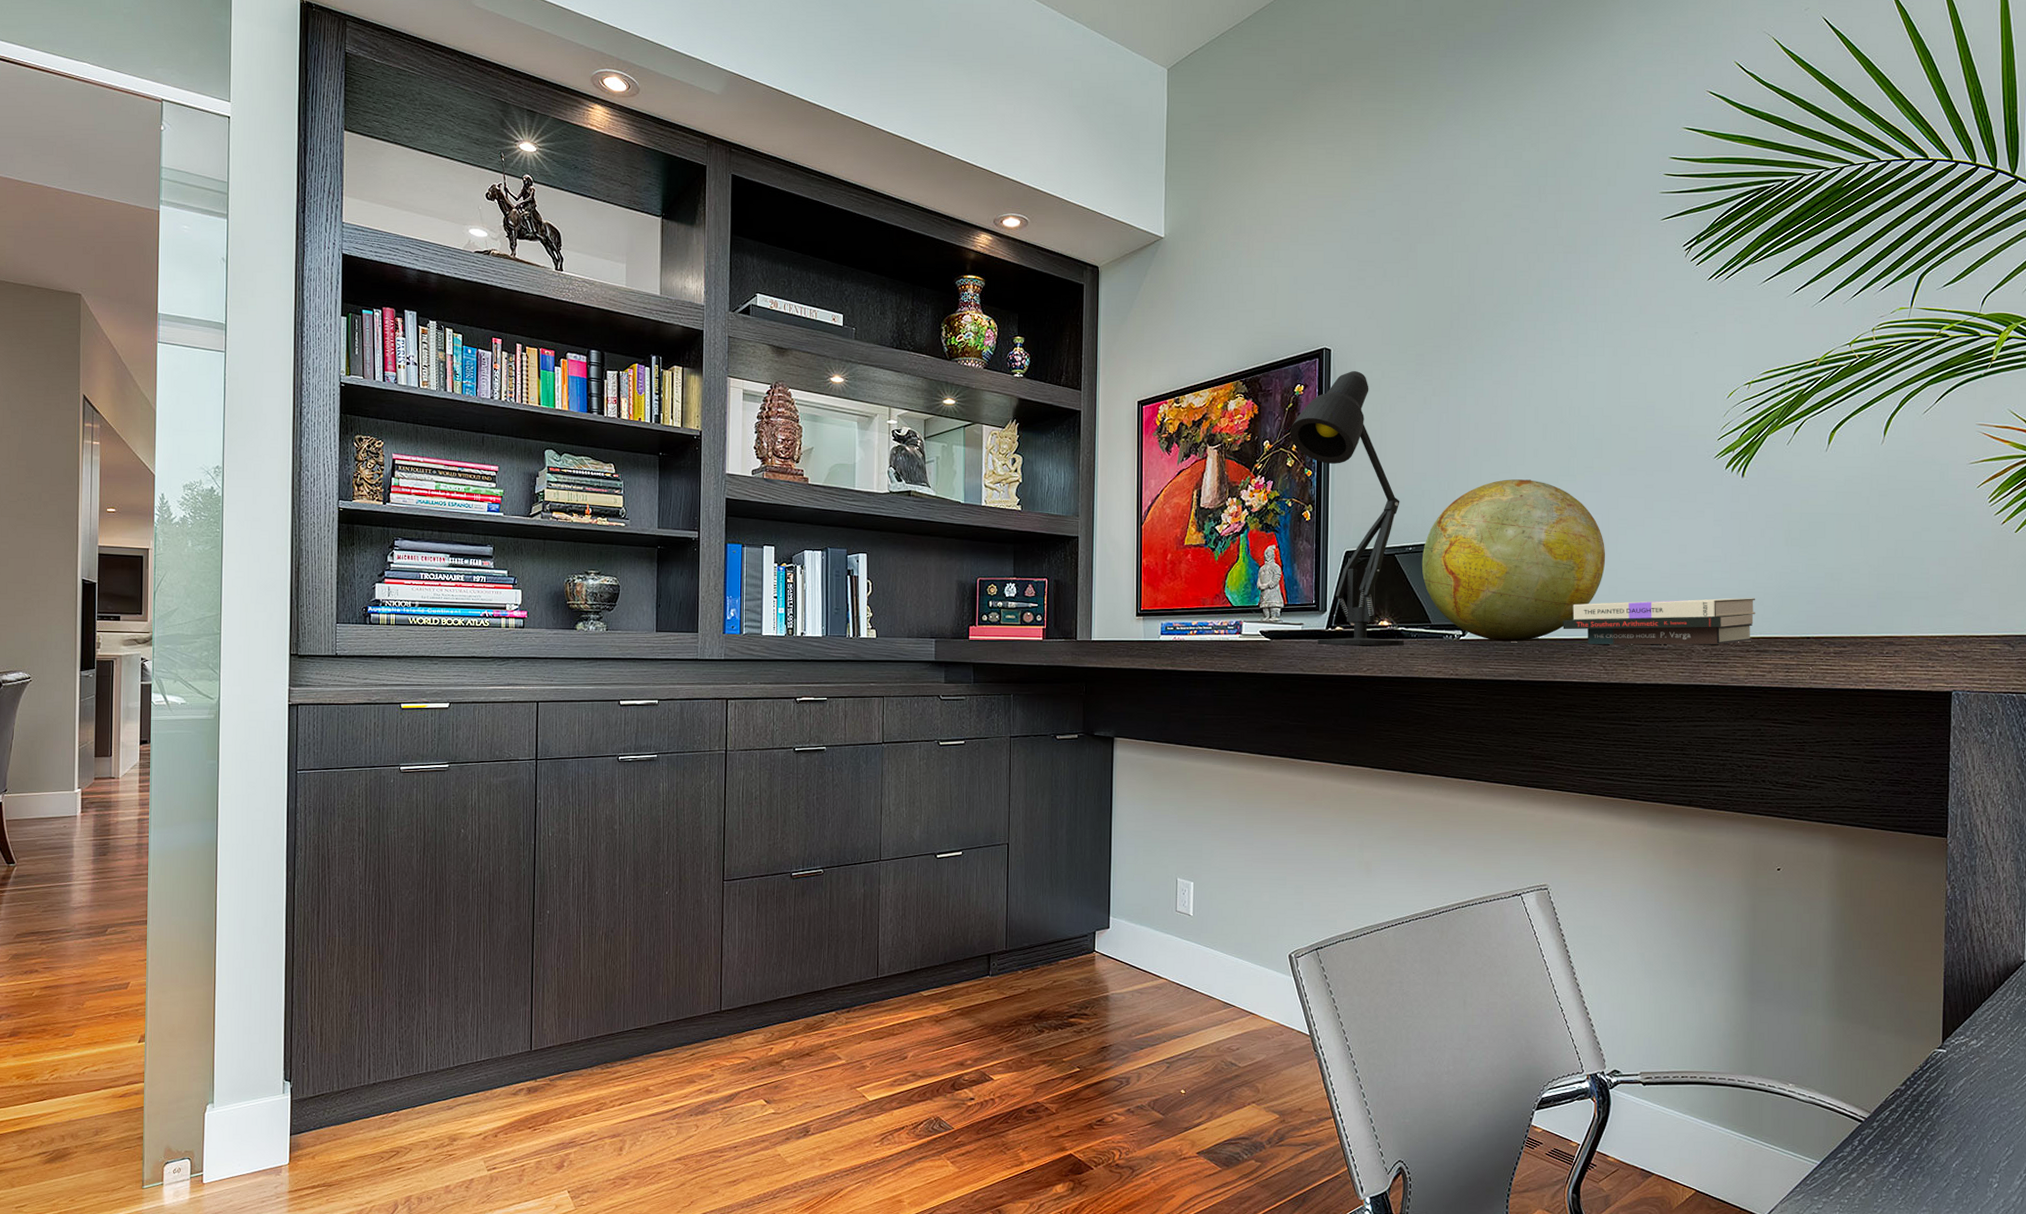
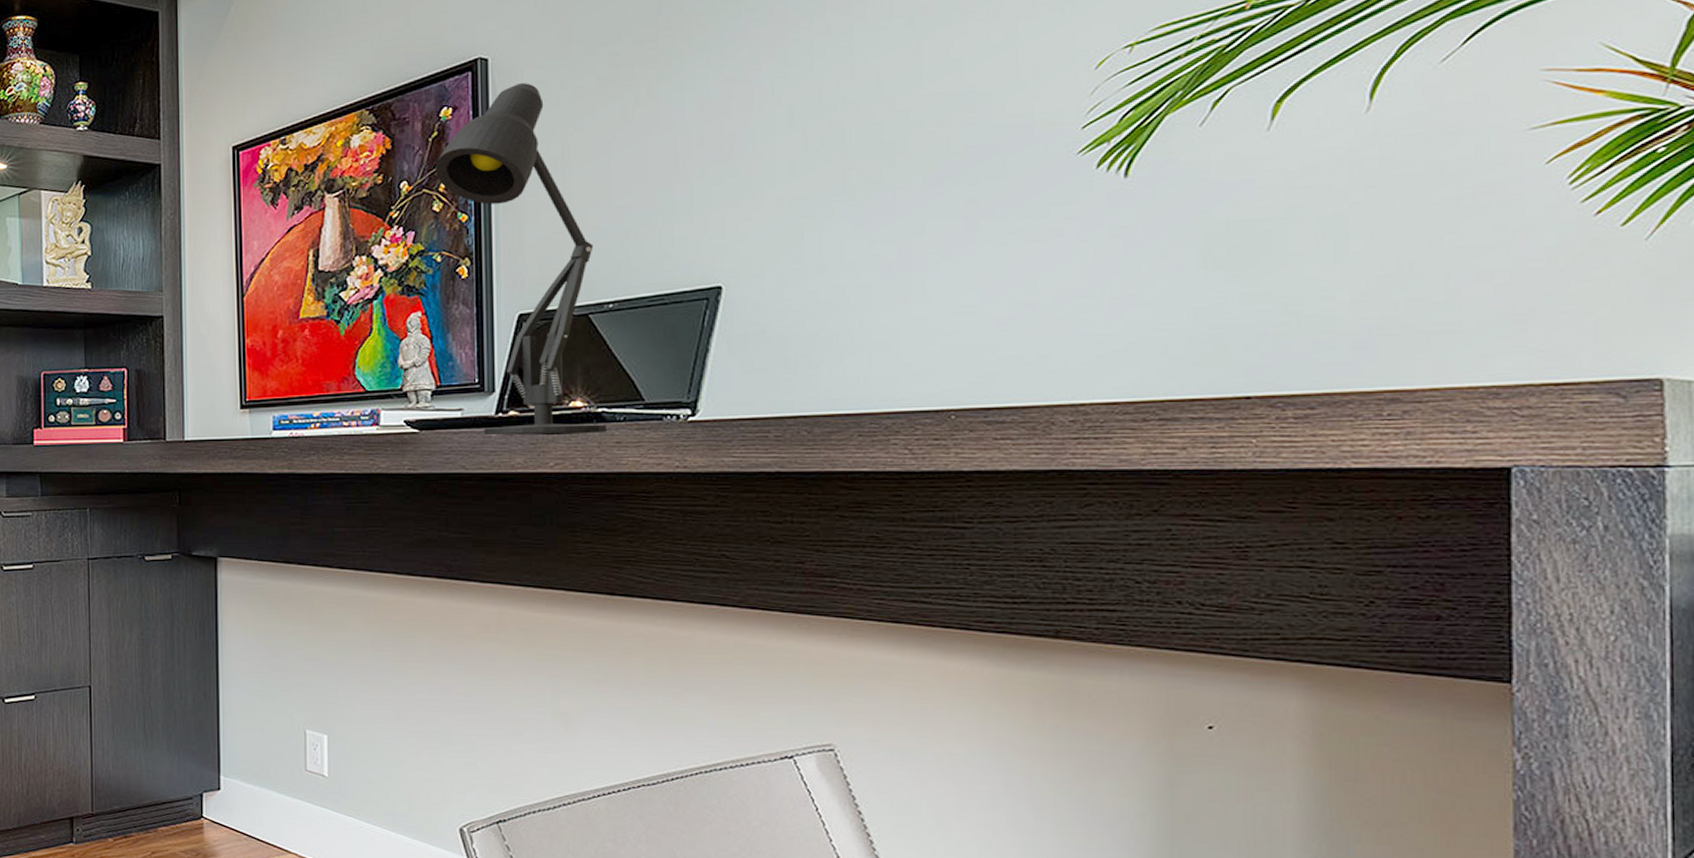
globe: present [1421,479,1606,642] -> none [627,204,907,421]
books: present [1563,598,1756,645] -> none [843,345,1156,420]

